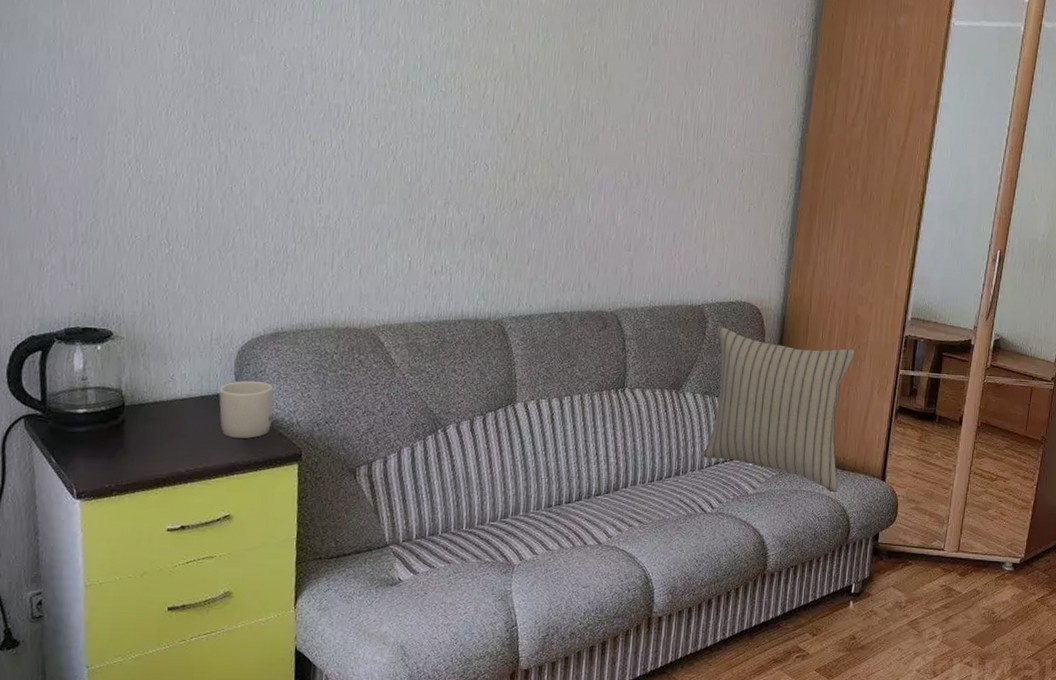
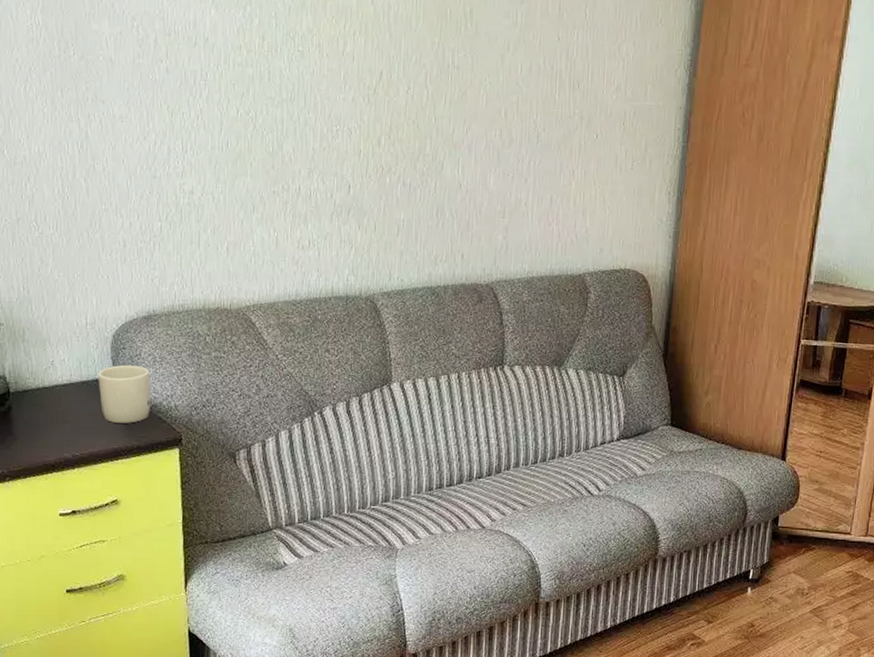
pillow: present [702,326,855,492] -> none [587,296,751,473]

